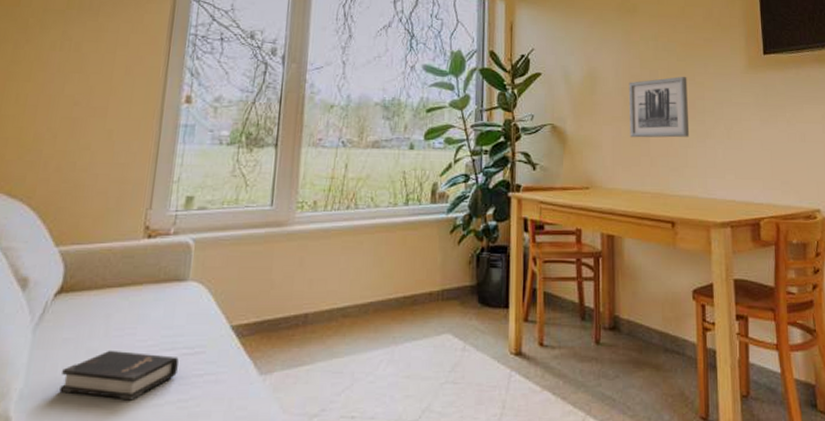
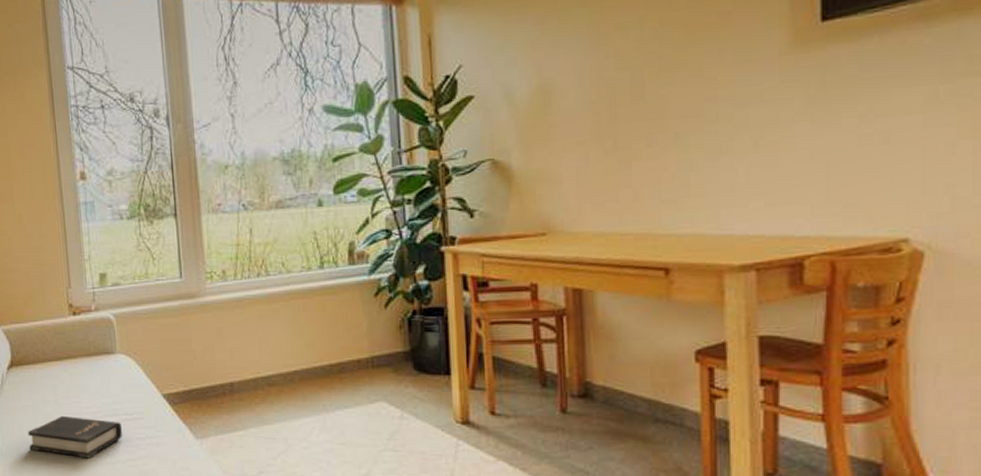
wall art: present [628,76,690,138] -> none [598,72,693,166]

